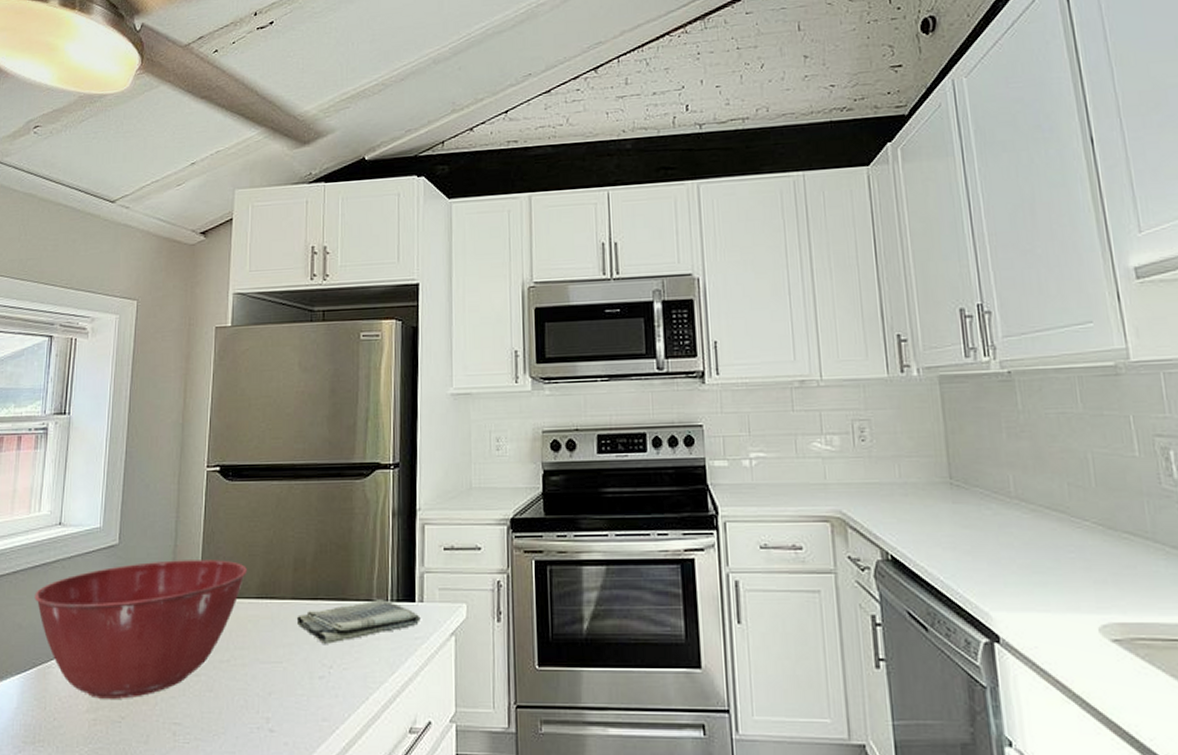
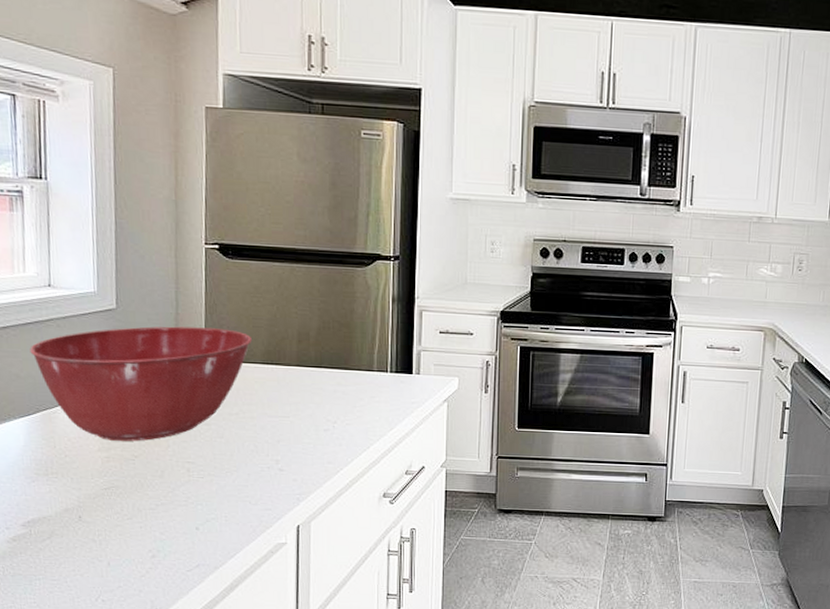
dish towel: present [296,600,421,644] -> none [301,370,417,404]

